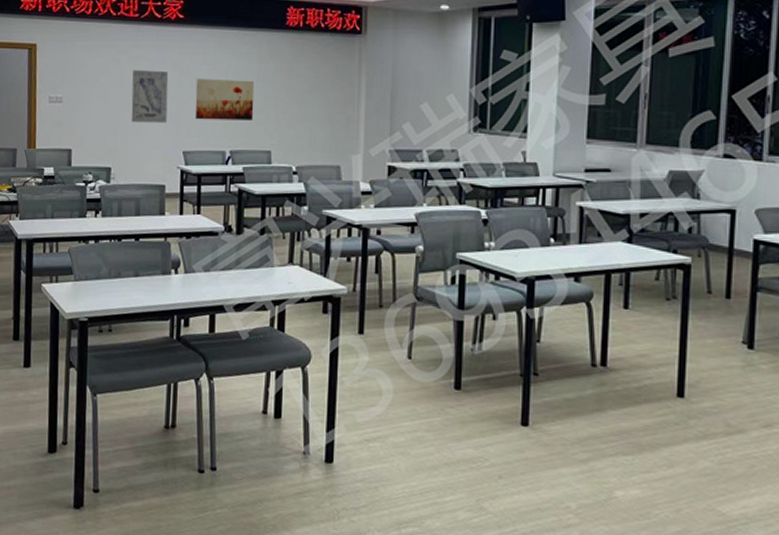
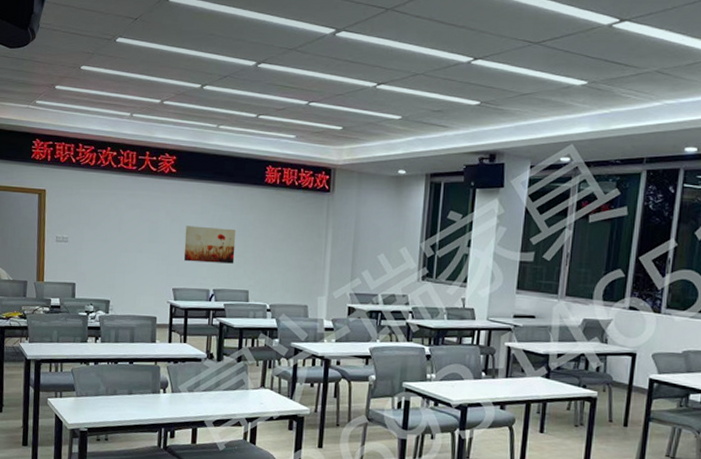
wall art: present [131,69,169,124] -> none [128,215,162,264]

